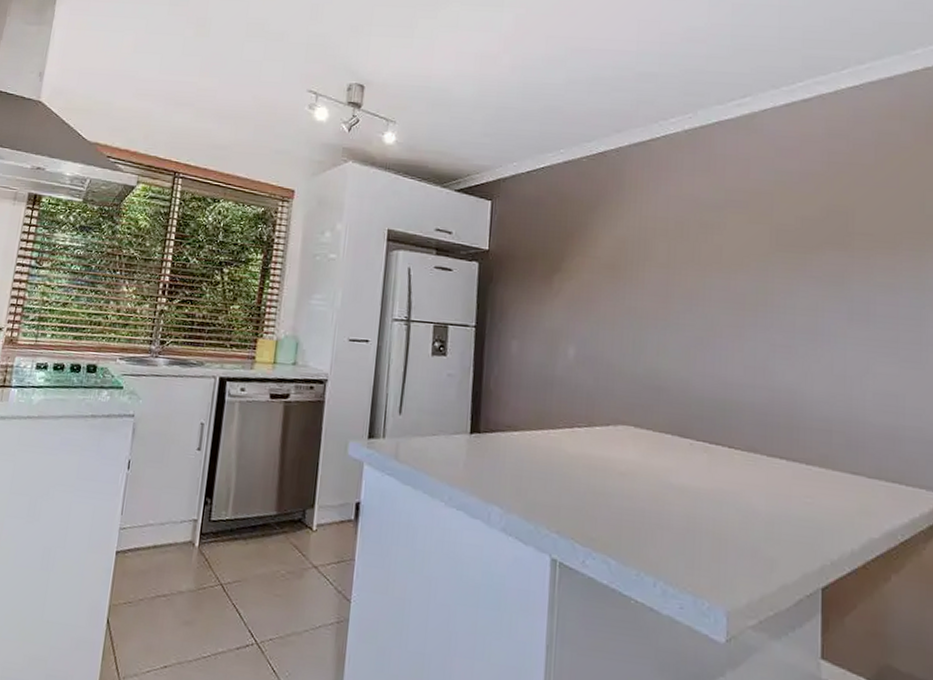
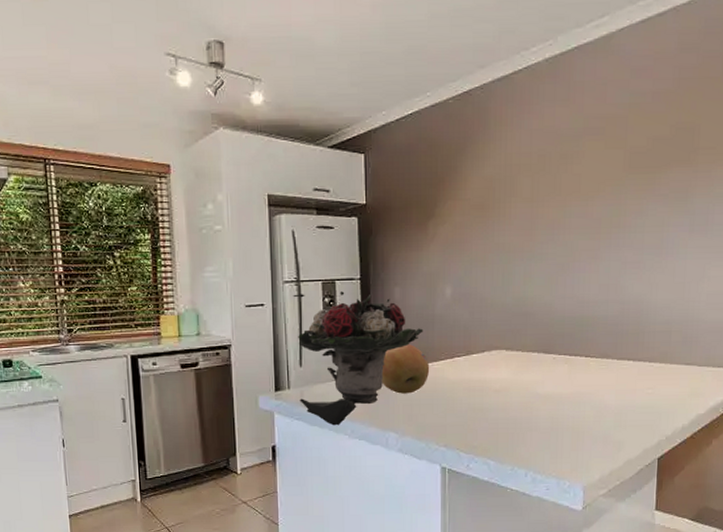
flower arrangement: none [394,334,541,489] -> present [293,291,424,426]
fruit: none [488,405,546,463] -> present [381,344,430,394]

